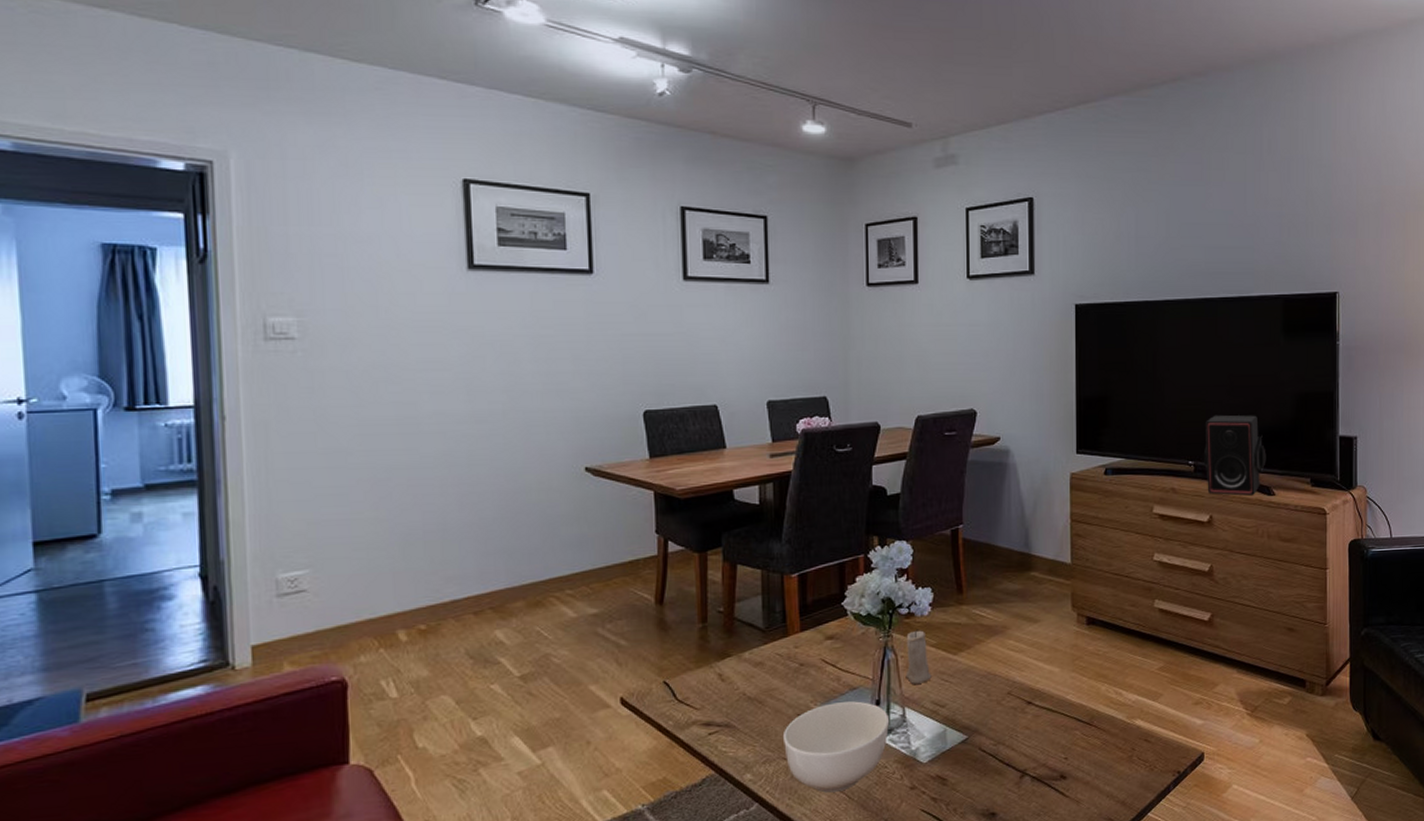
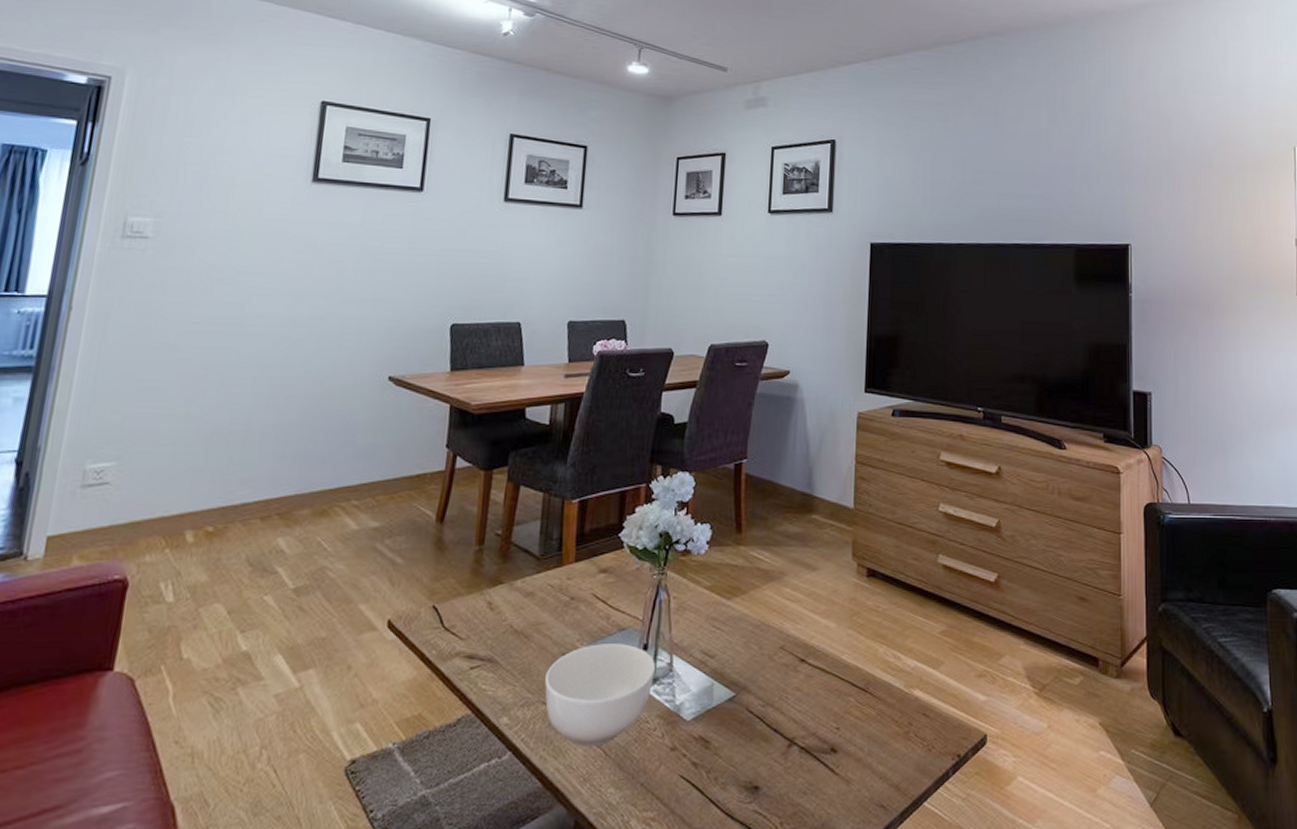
candle: present [905,629,932,684] -> none [676,568,703,629]
stereo: present [1203,415,1266,497] -> none [992,361,1058,449]

